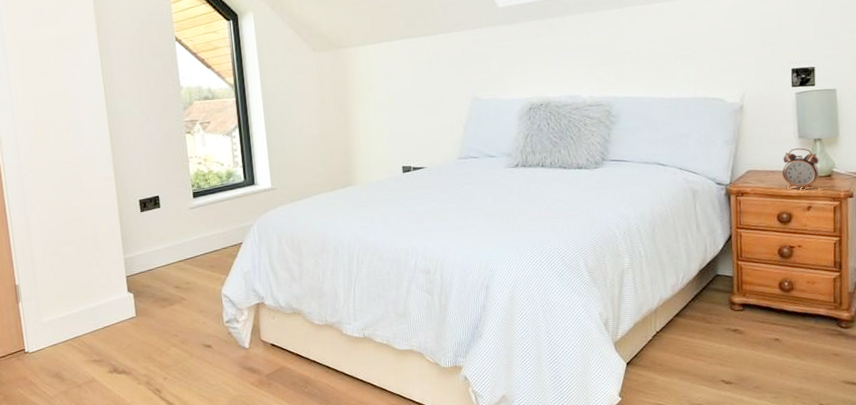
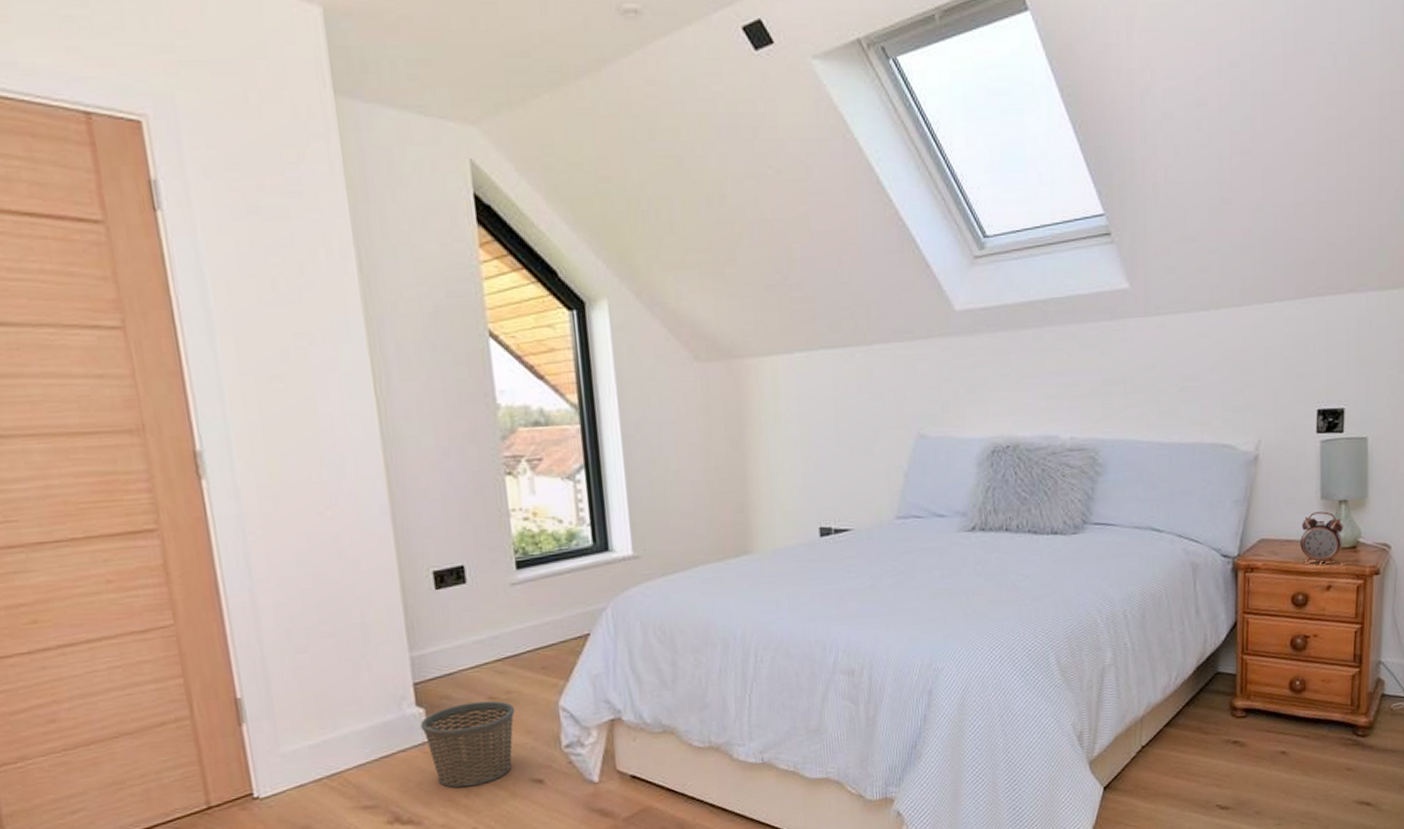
basket: none [130,289,193,350] -> present [420,700,515,788]

